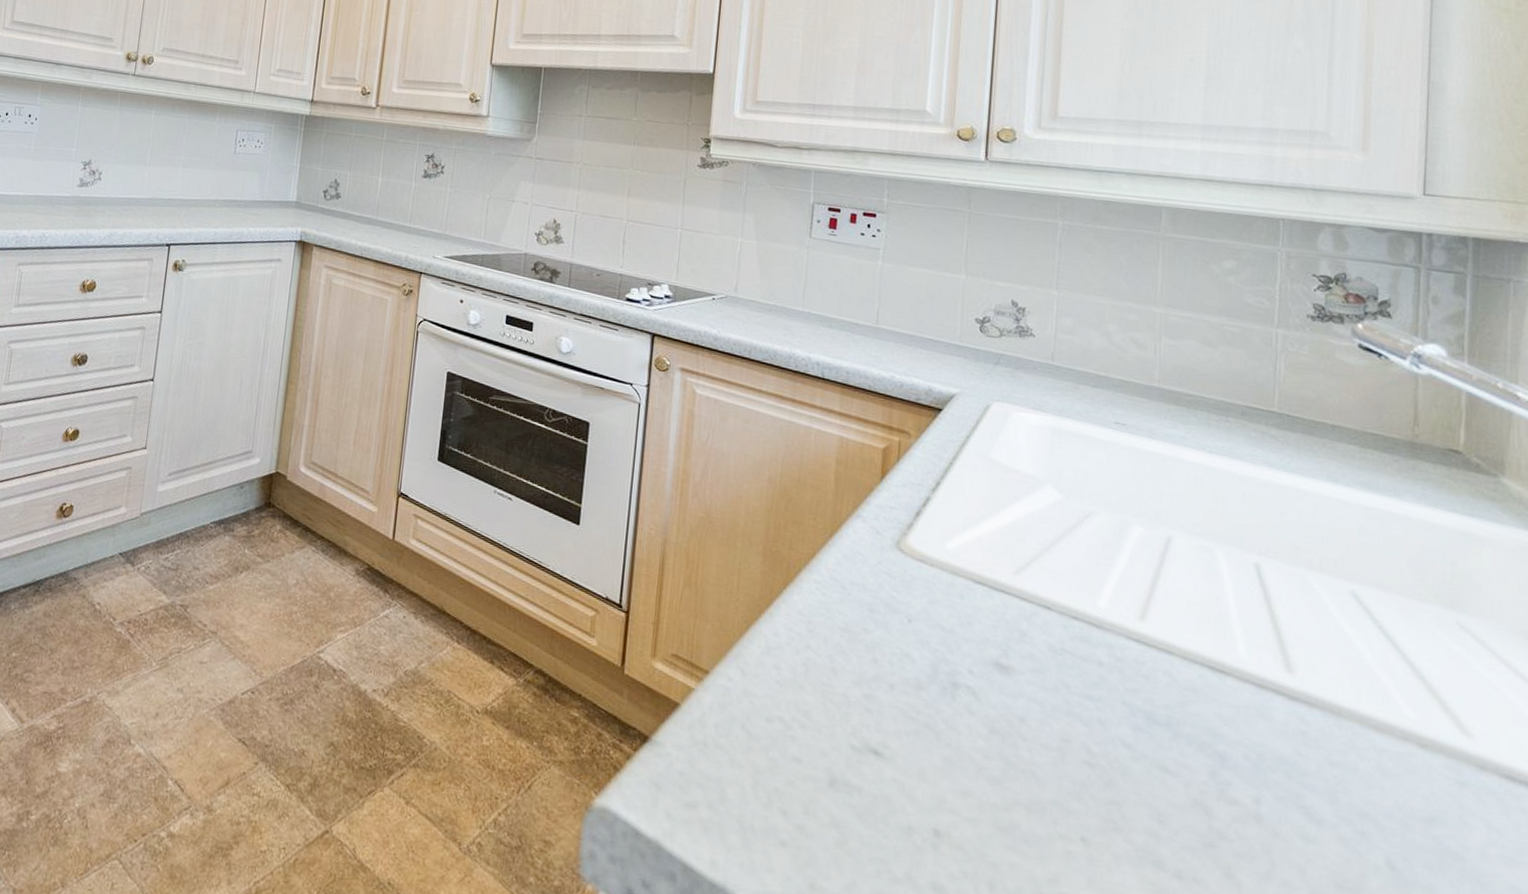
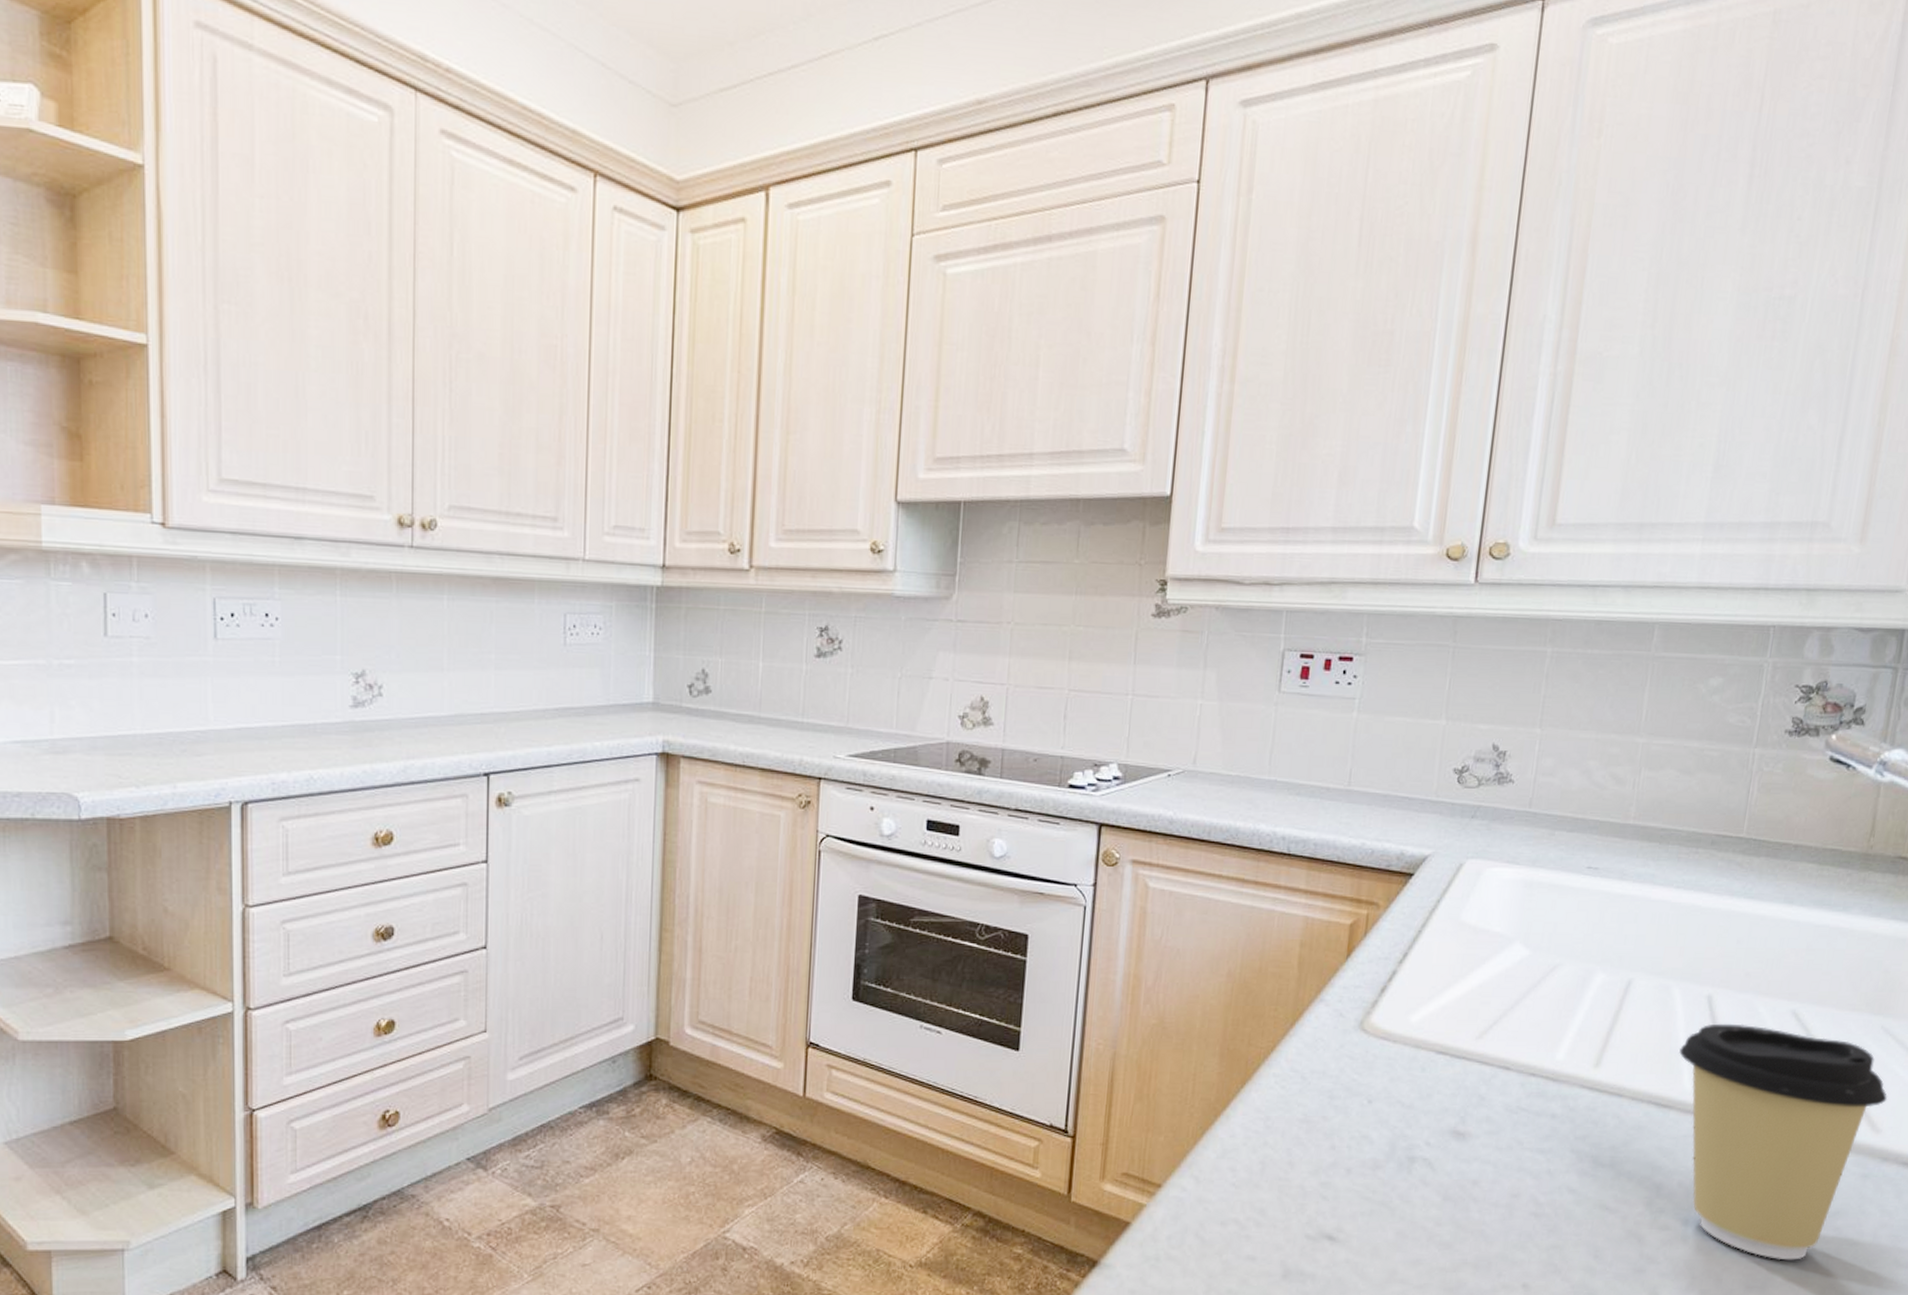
coffee cup: none [1230,593,1476,866] -> present [1679,1023,1888,1261]

